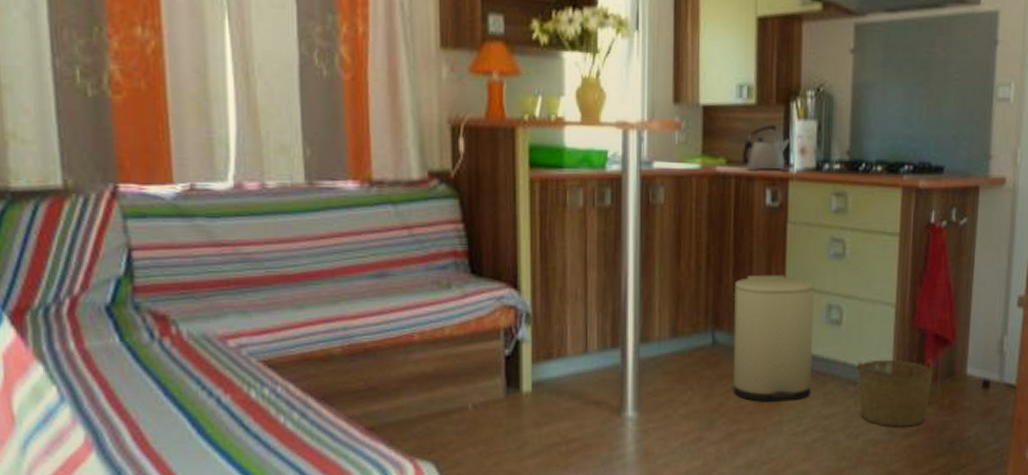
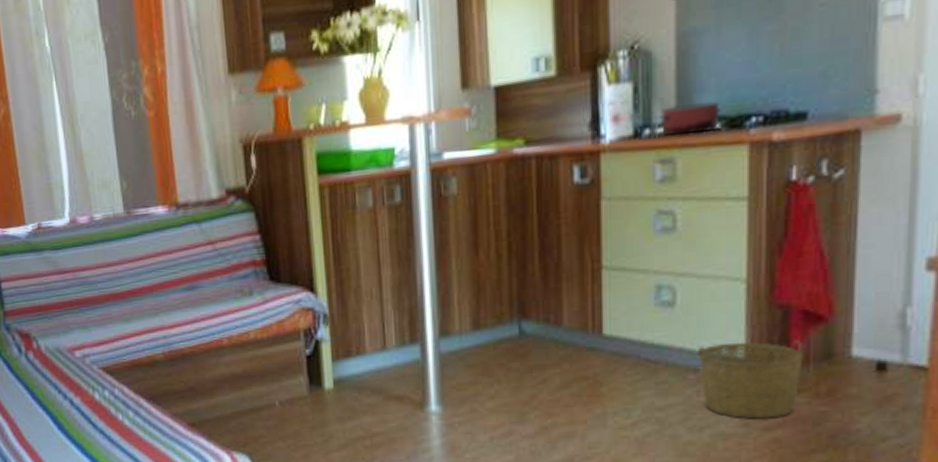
pedal bin: present [732,274,815,402] -> none [540,256,641,394]
kettle: present [741,125,791,171] -> none [541,95,600,149]
cooking pot: none [837,147,883,174] -> present [660,101,720,136]

